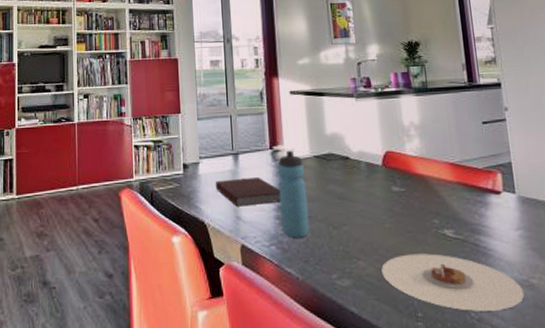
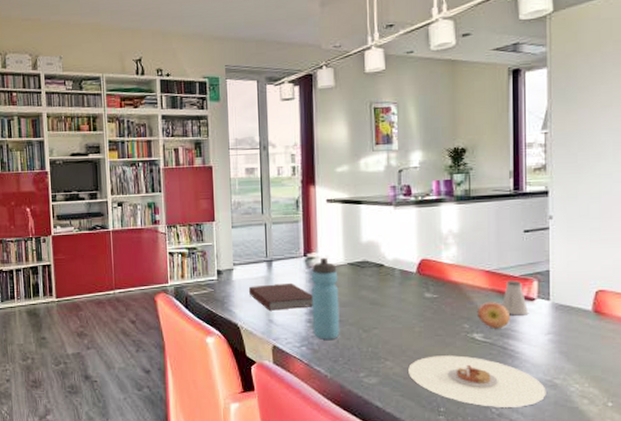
apple: none [446,195,479,224] -> present [478,302,510,329]
saltshaker: none [469,173,496,210] -> present [502,280,528,316]

